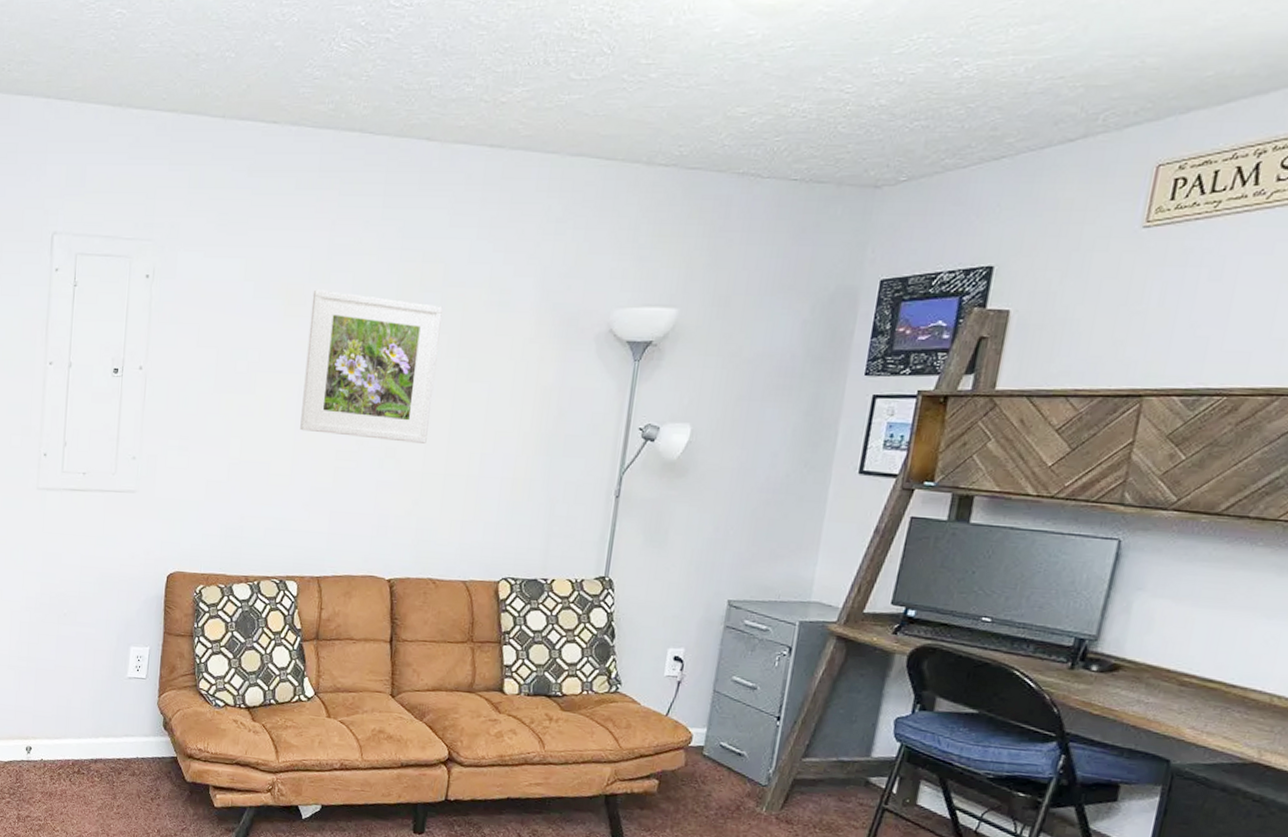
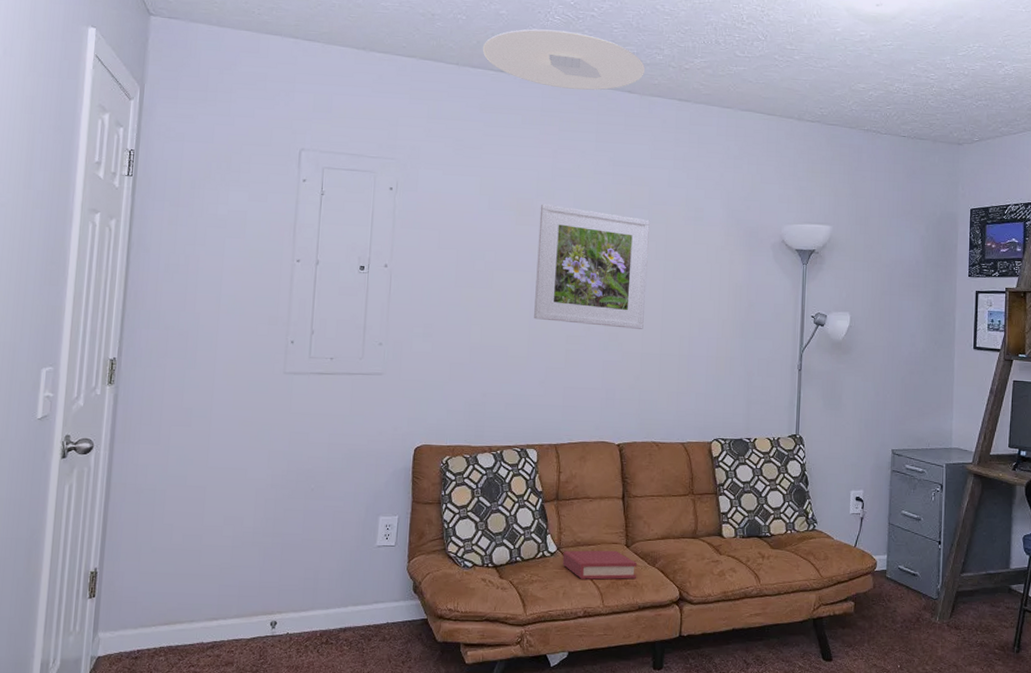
ceiling light: none [253,62,450,141] -> present [482,29,646,91]
hardback book: none [319,696,403,733] -> present [562,550,638,580]

